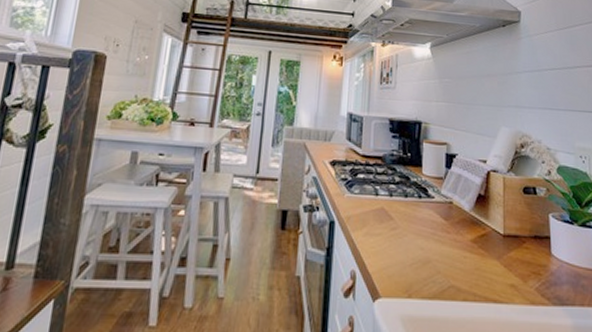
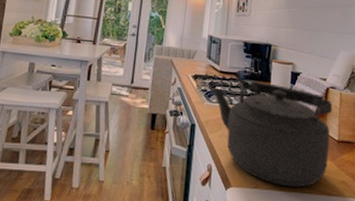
kettle: none [353,165,496,295] -> present [212,80,333,188]

